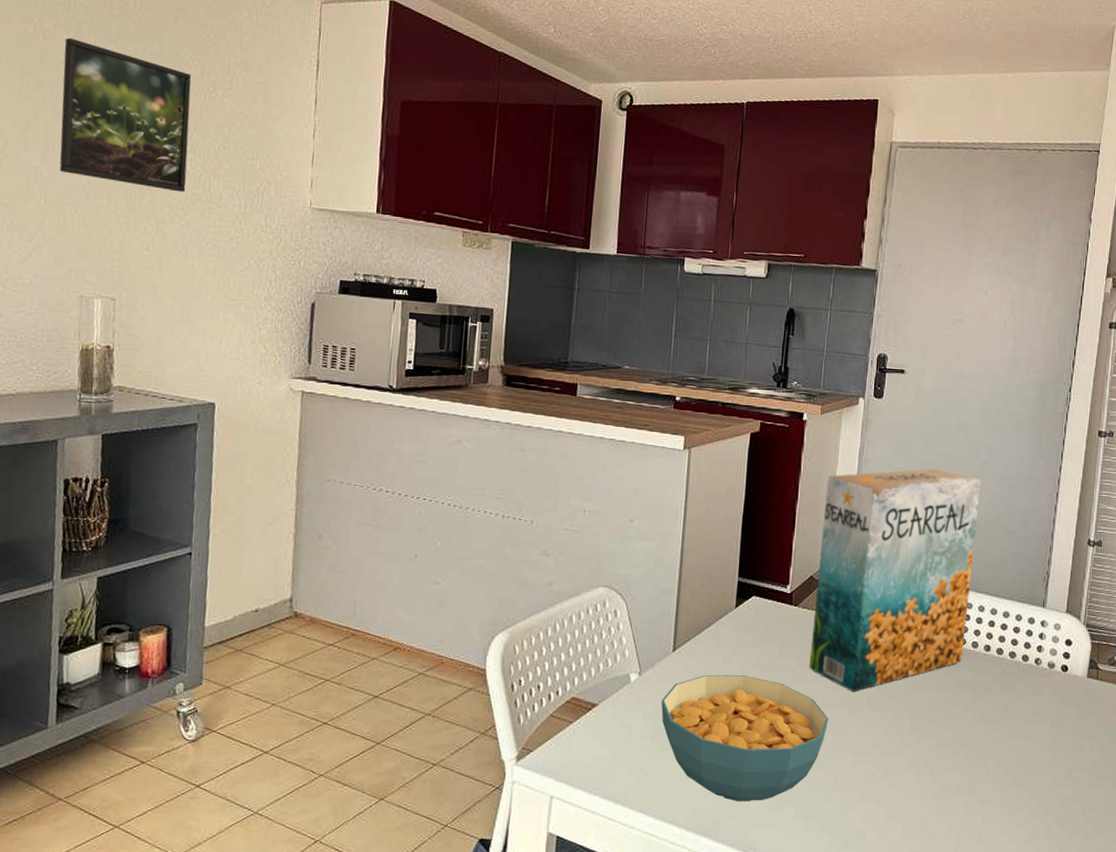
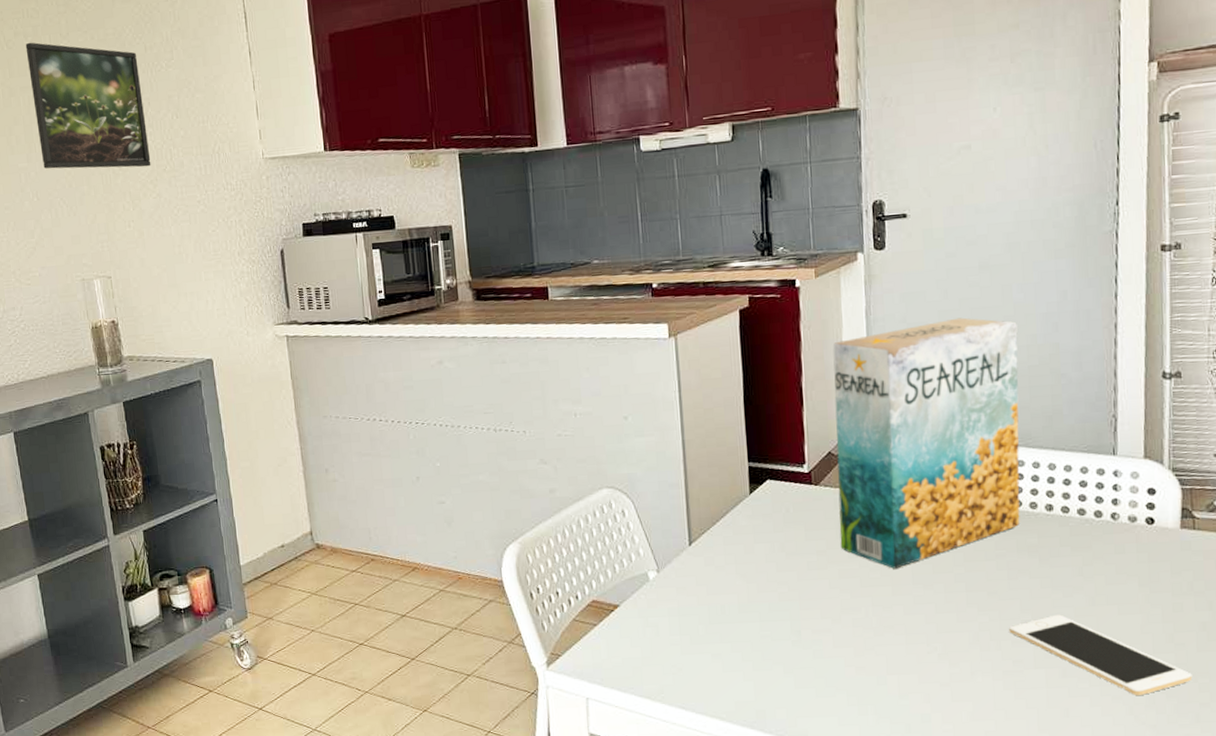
cereal bowl: present [661,674,829,802] -> none [684,563,871,692]
cell phone: none [942,746,1082,825] -> present [1009,614,1193,695]

